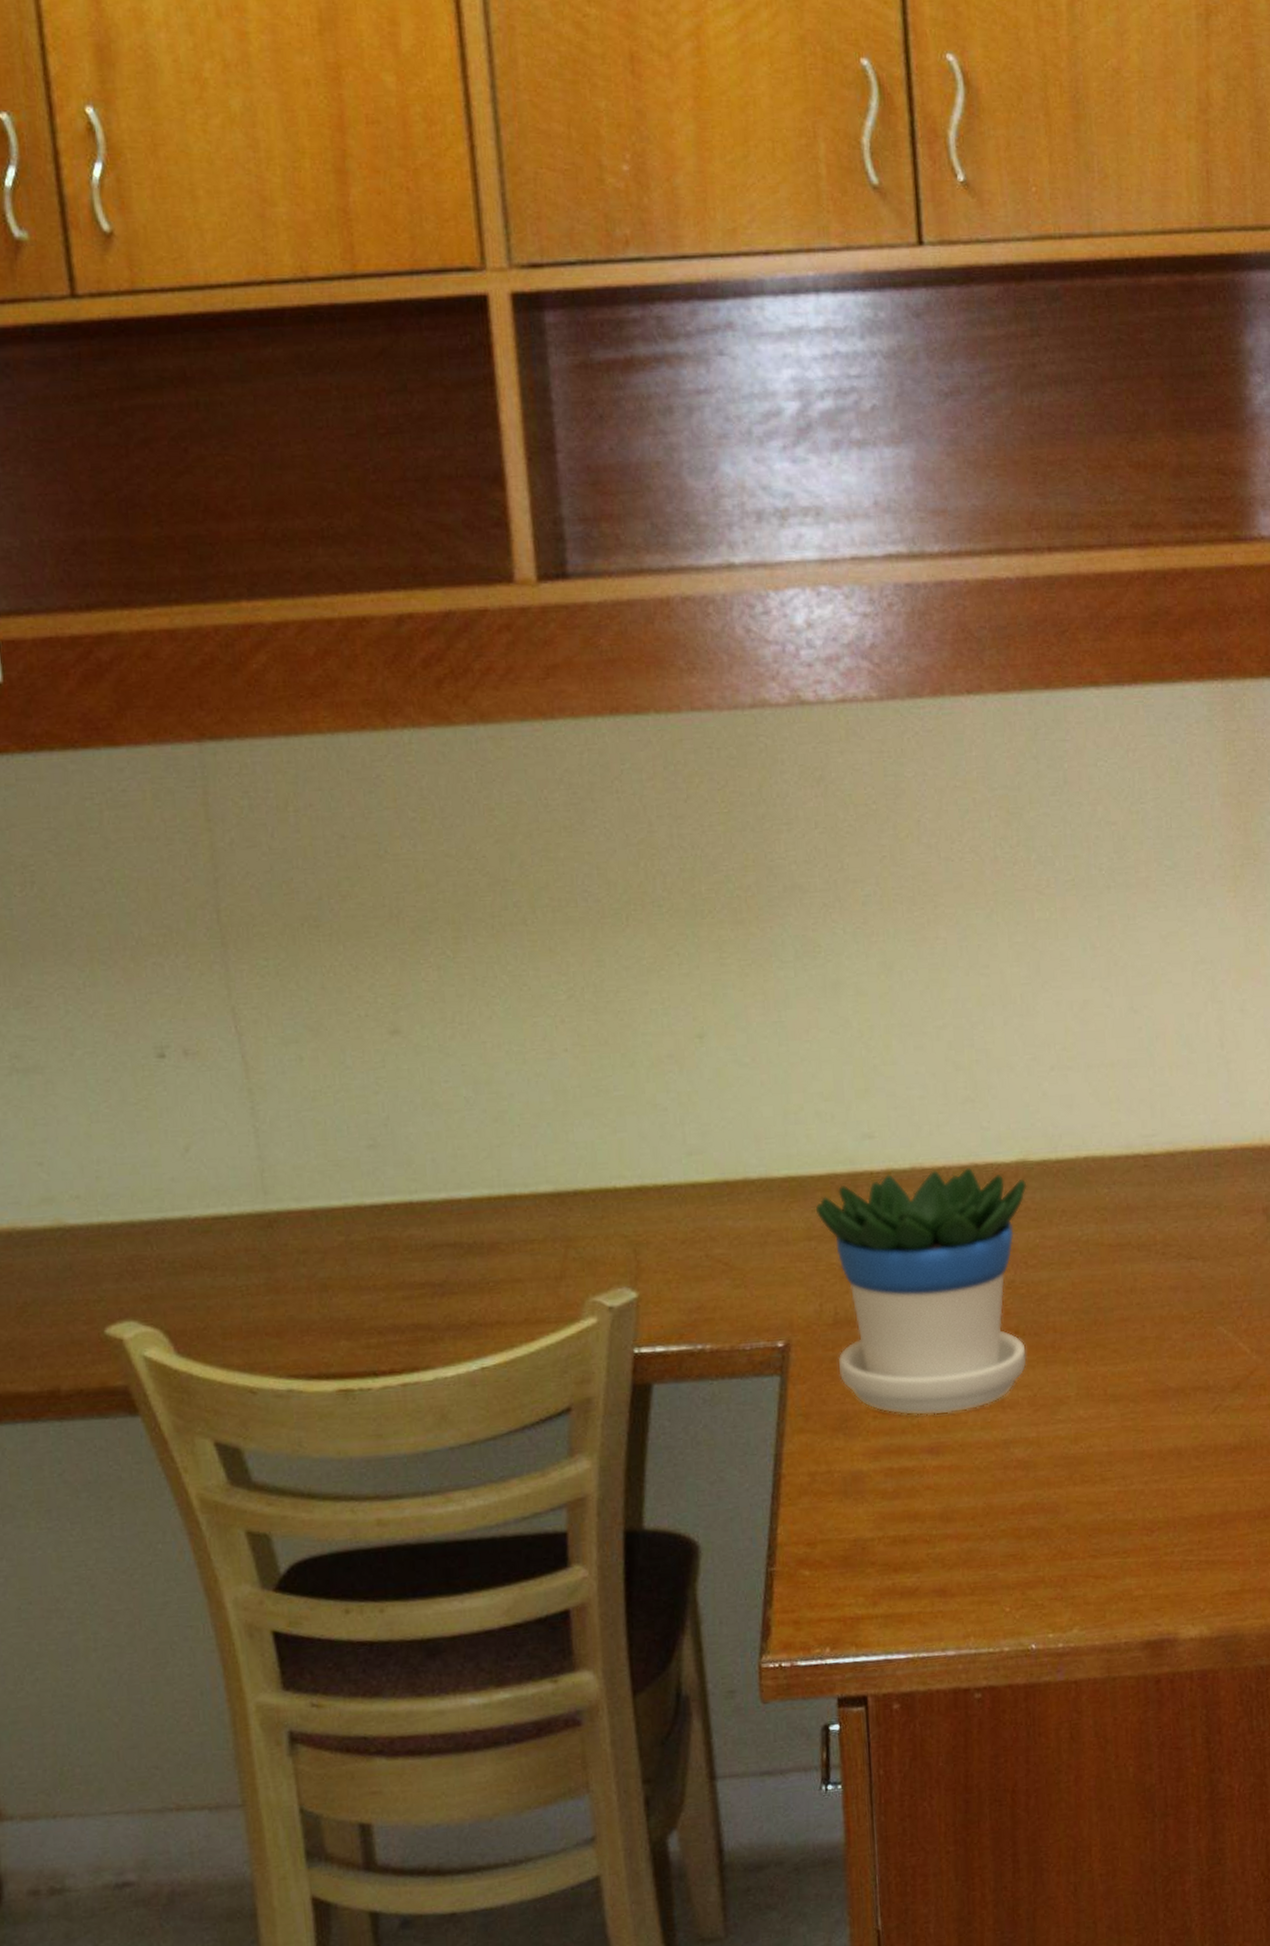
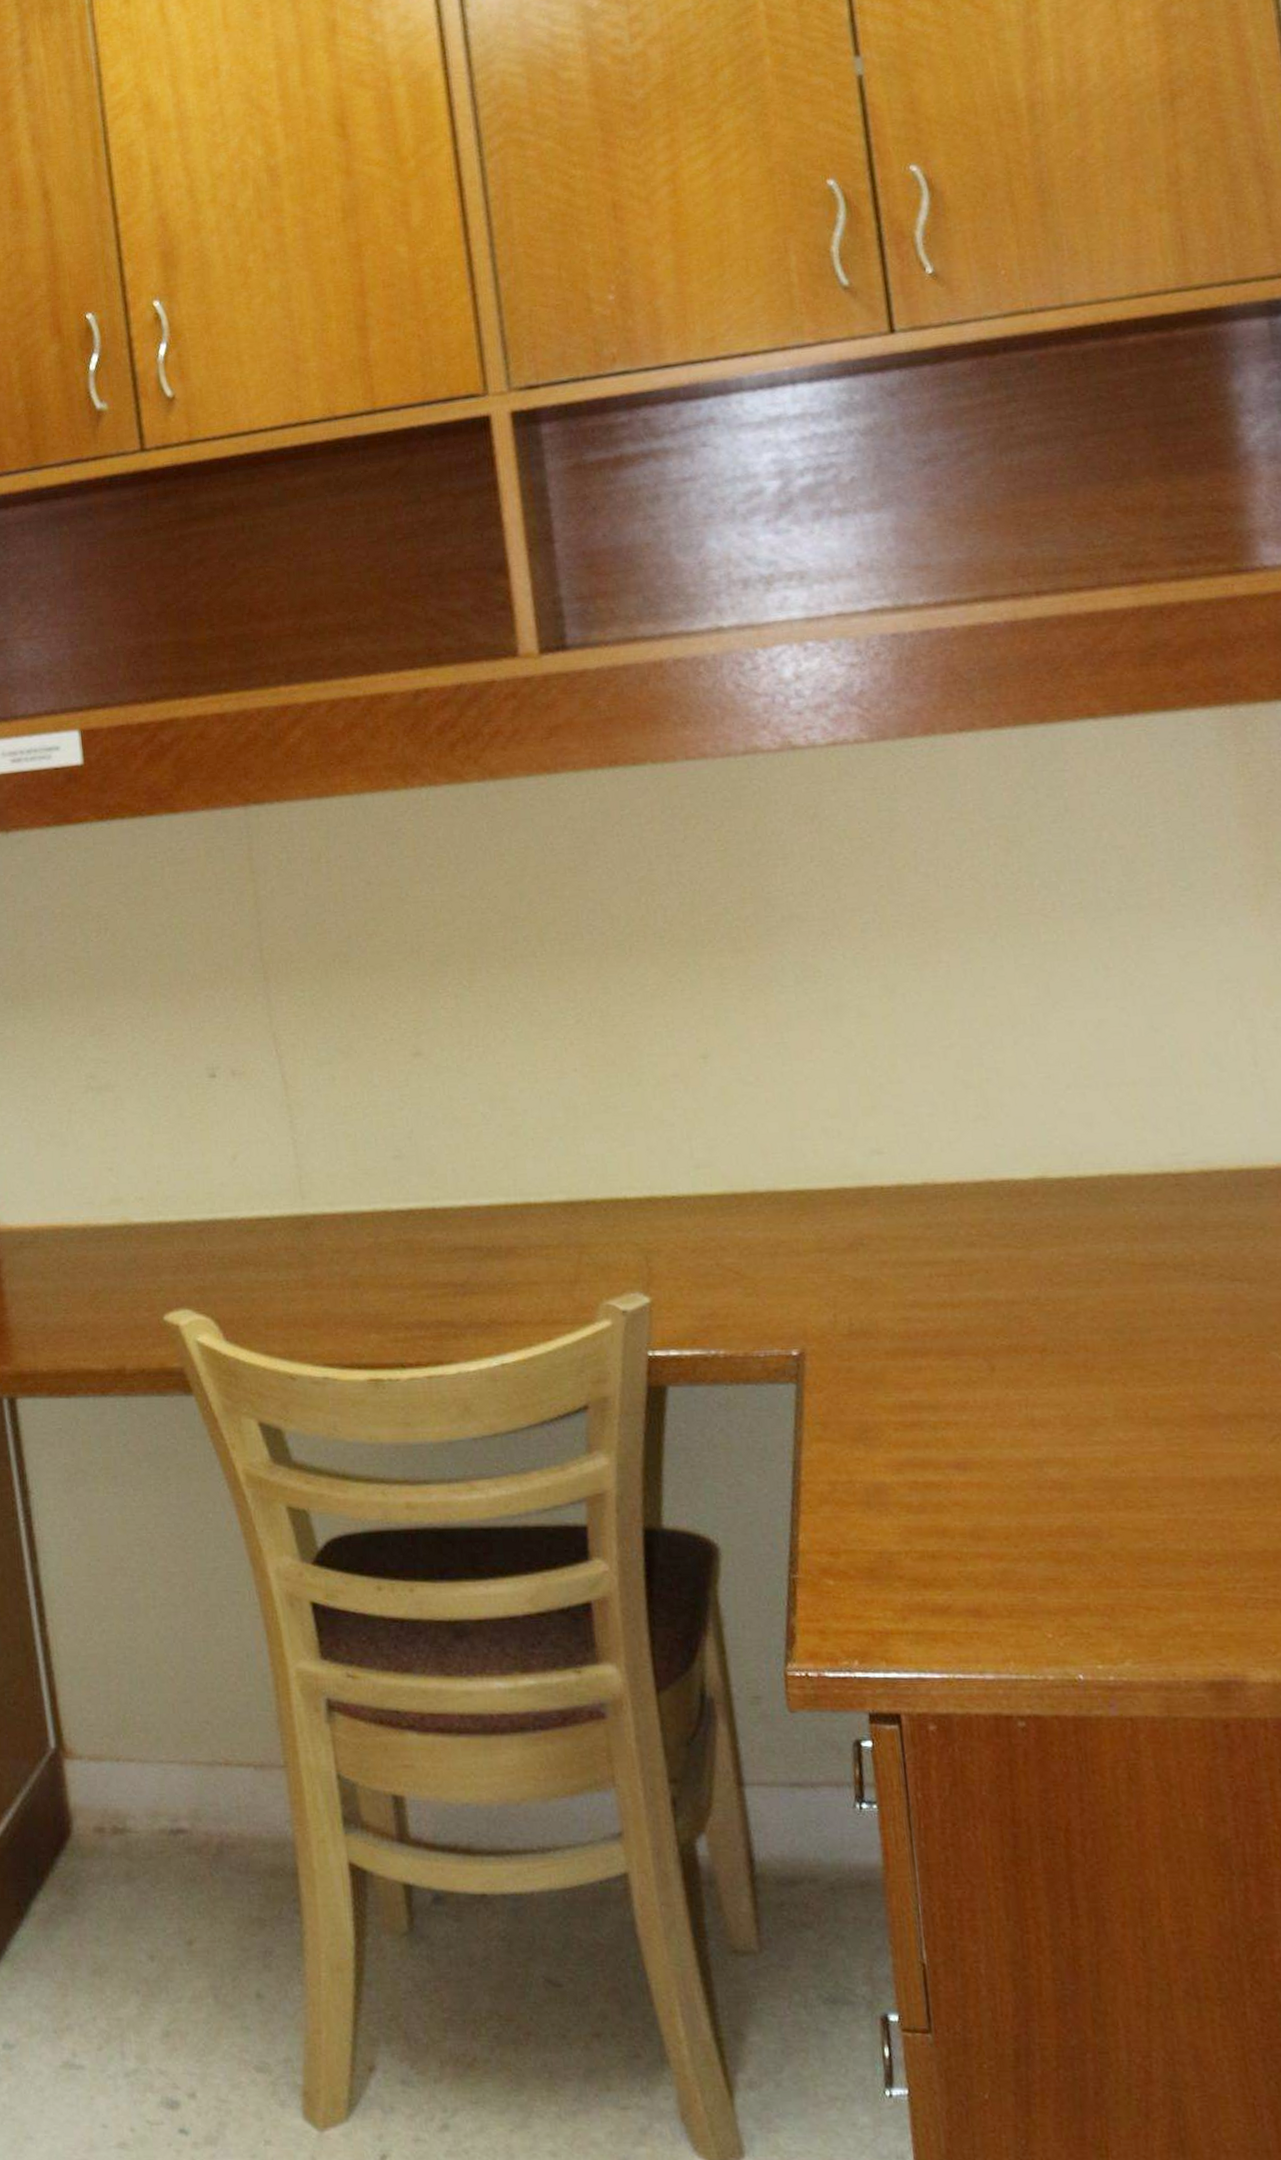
flowerpot: present [815,1168,1027,1415] -> none [825,1184,1057,1430]

